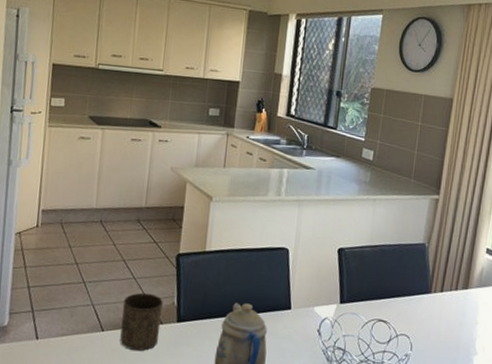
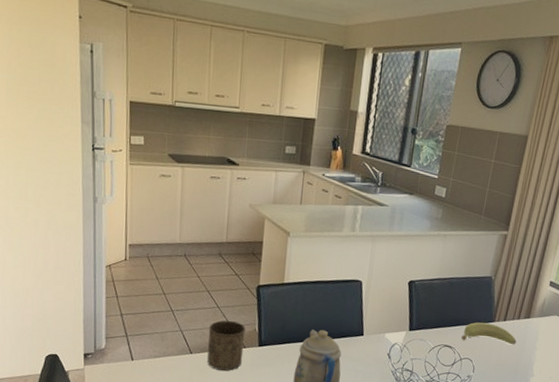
banana: none [396,294,456,319] -> present [461,322,517,345]

